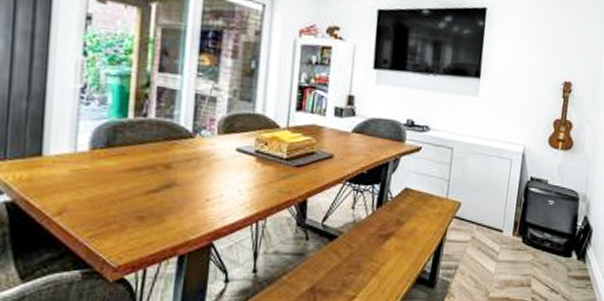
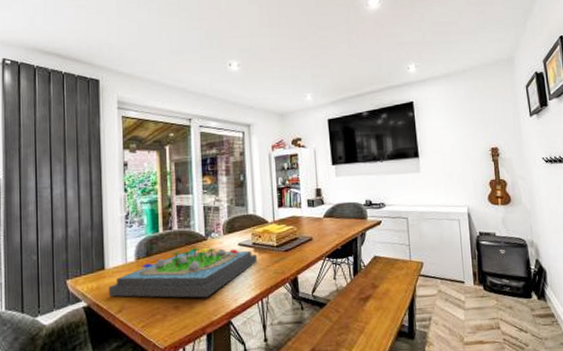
board game: none [45,145,260,211] -> present [109,247,258,298]

